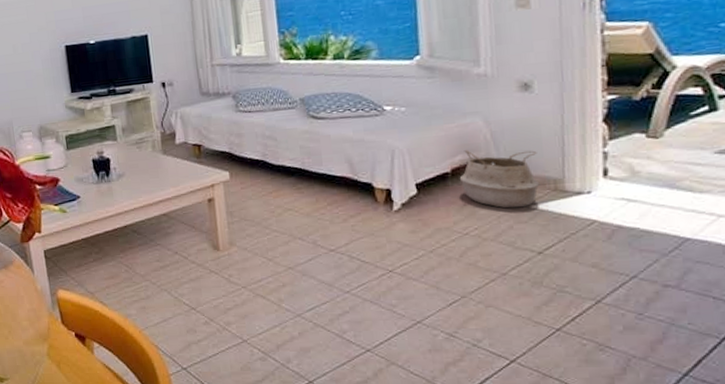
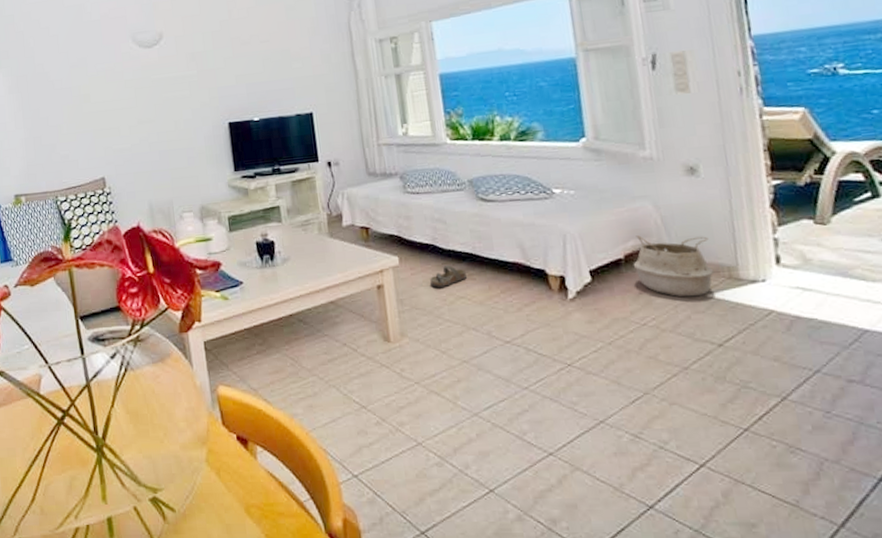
sandal: none [259,180,296,200] -> present [430,265,468,287]

